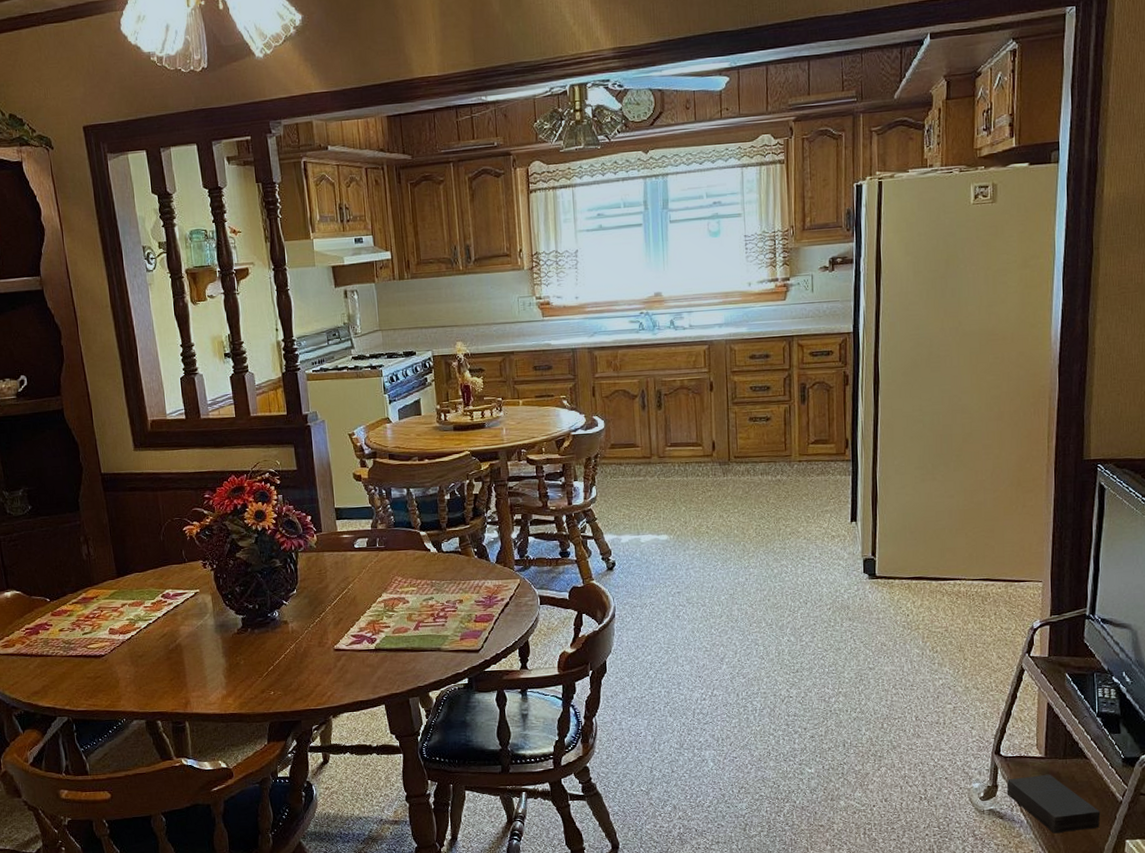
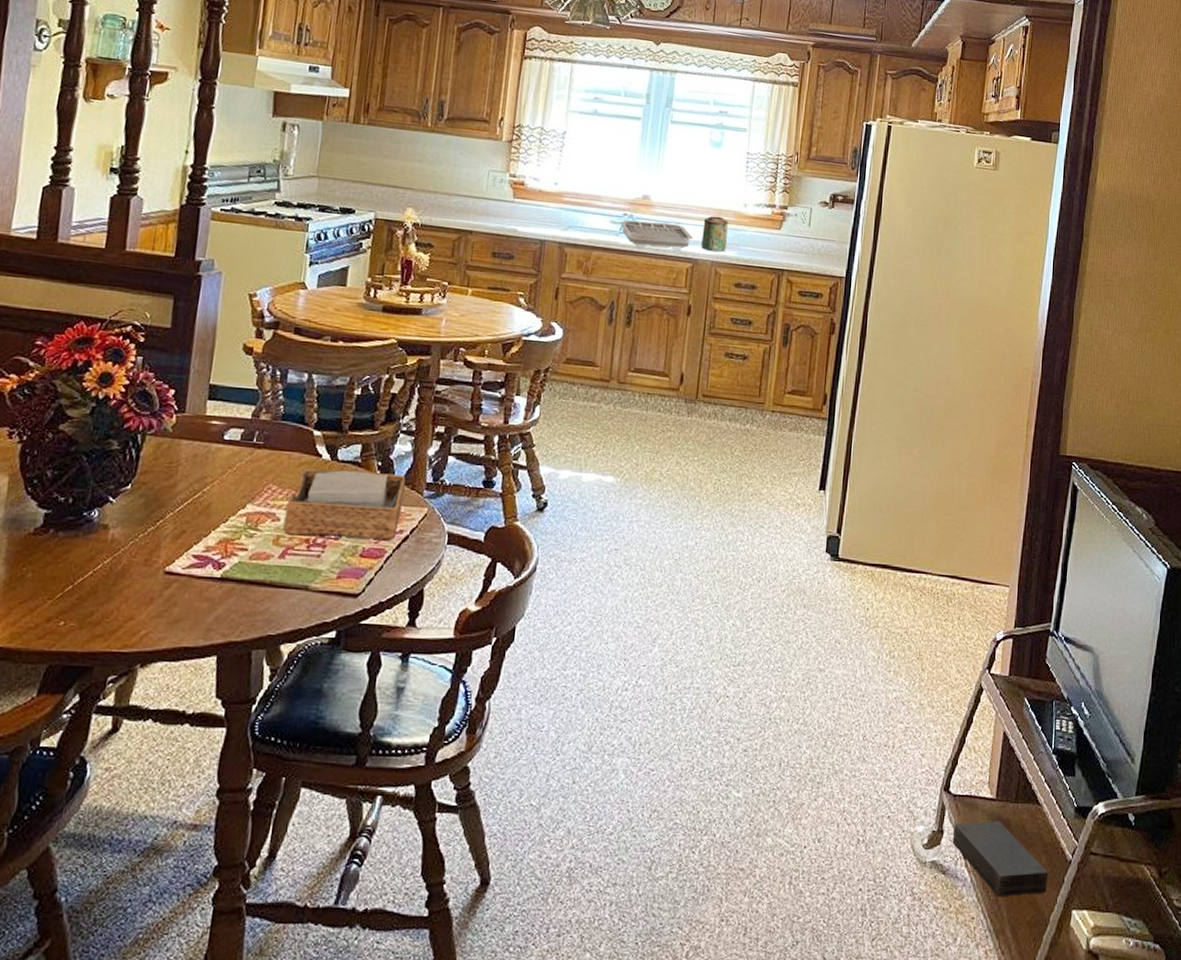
napkin holder: none [411,556,500,611] -> present [283,468,406,540]
dish rack: none [639,313,705,340] -> present [620,220,693,252]
canister: none [713,298,737,332] -> present [701,215,728,252]

